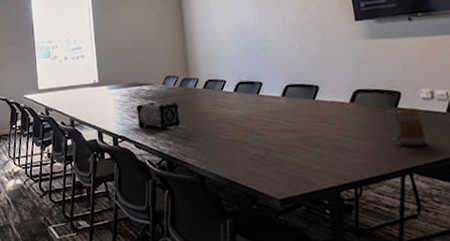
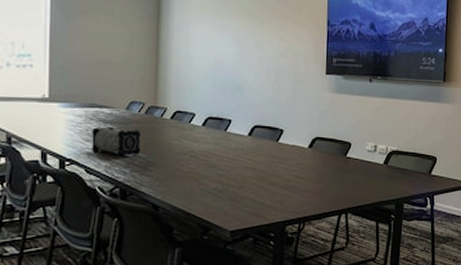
mug: present [383,107,427,147] -> none [333,157,364,190]

